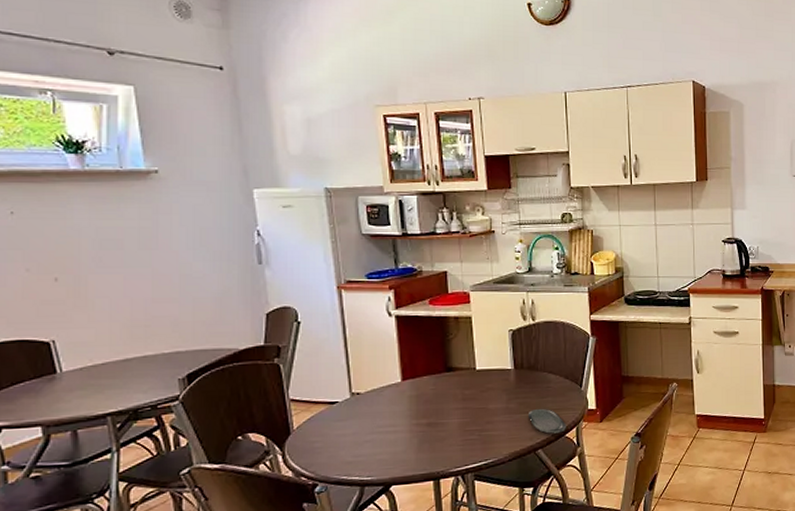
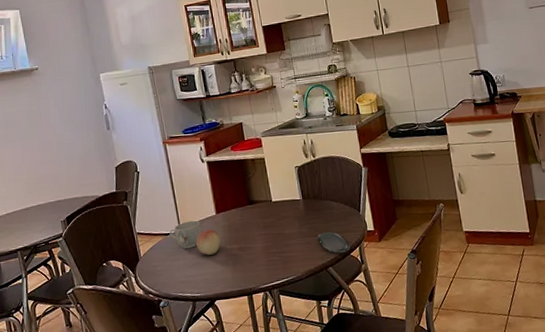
mug: none [336,387,380,422] -> present [169,220,201,249]
fruit: none [372,400,405,431] -> present [196,230,221,255]

